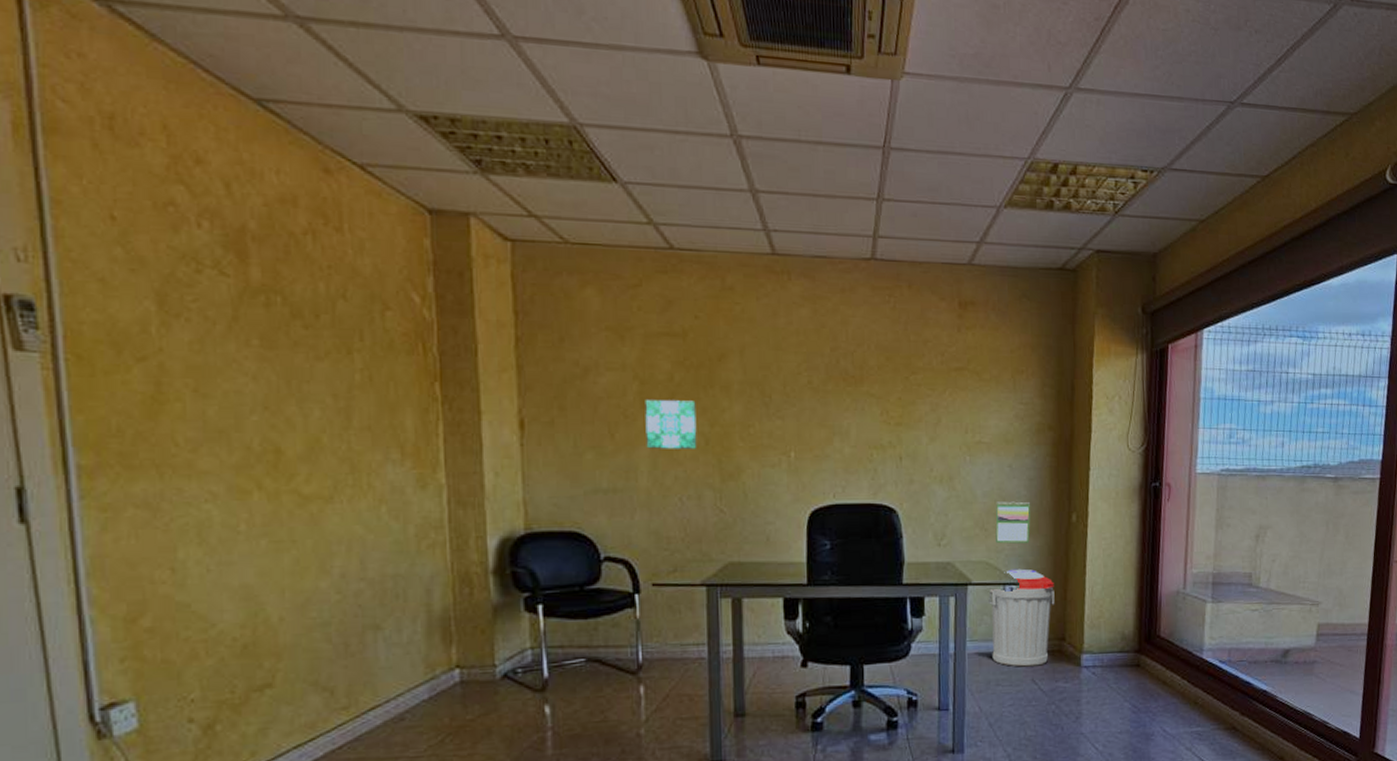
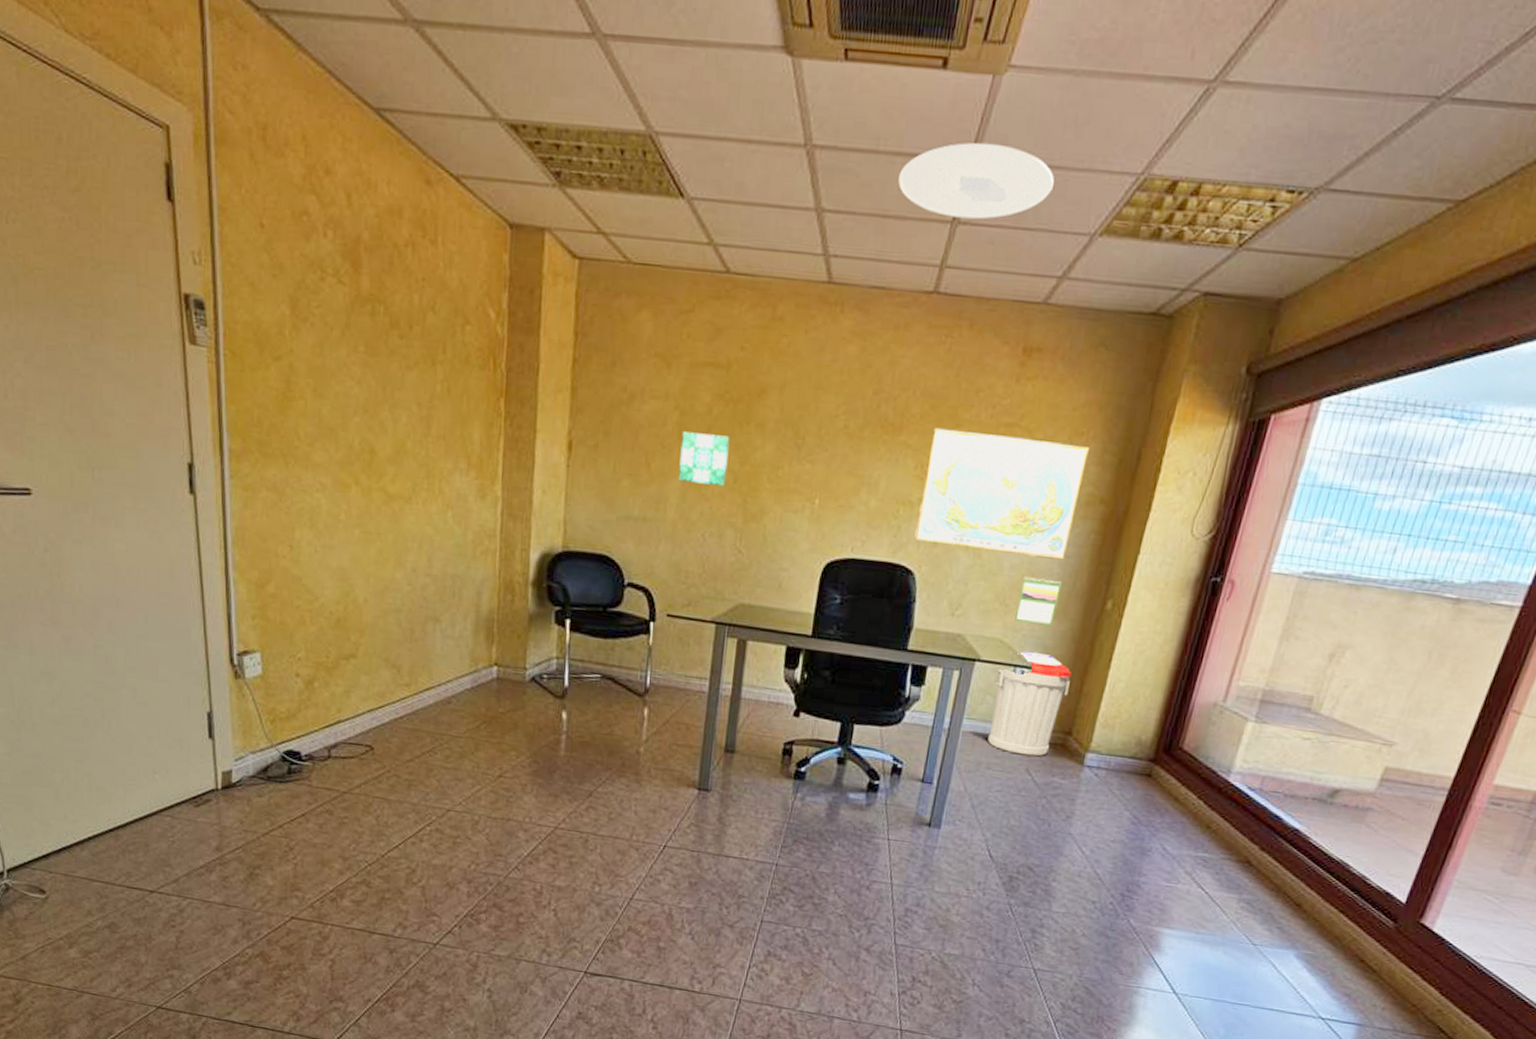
ceiling light: none [823,133,959,197] -> present [898,142,1054,220]
world map: none [891,376,1031,483] -> present [914,427,1089,560]

